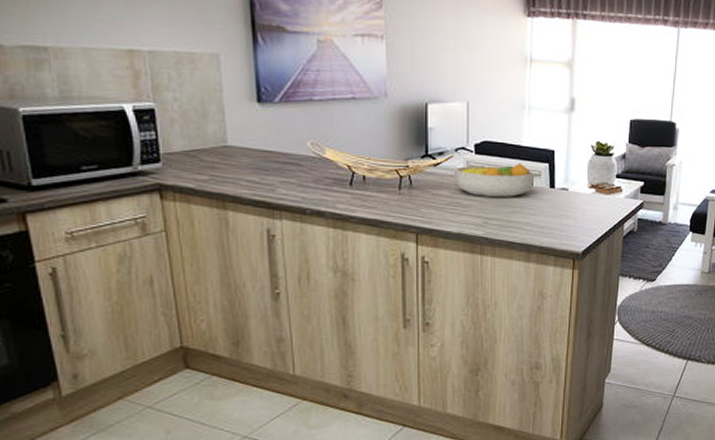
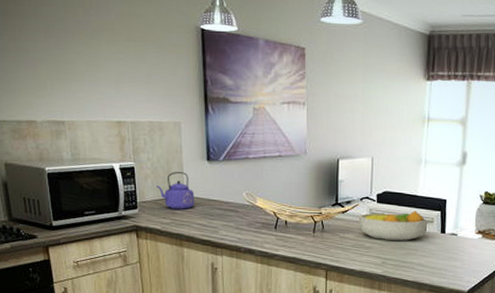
kettle: none [186,115,242,163] -> present [156,172,195,210]

